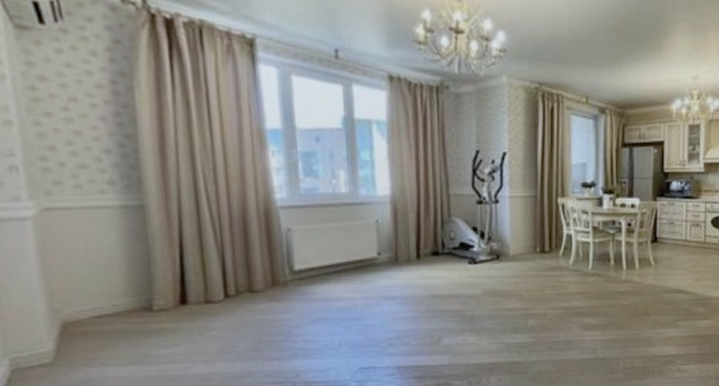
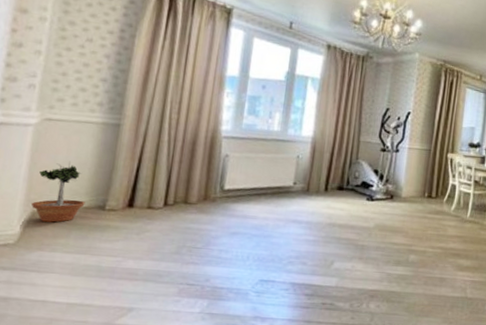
potted tree: none [57,257,126,333] -> present [30,161,85,223]

